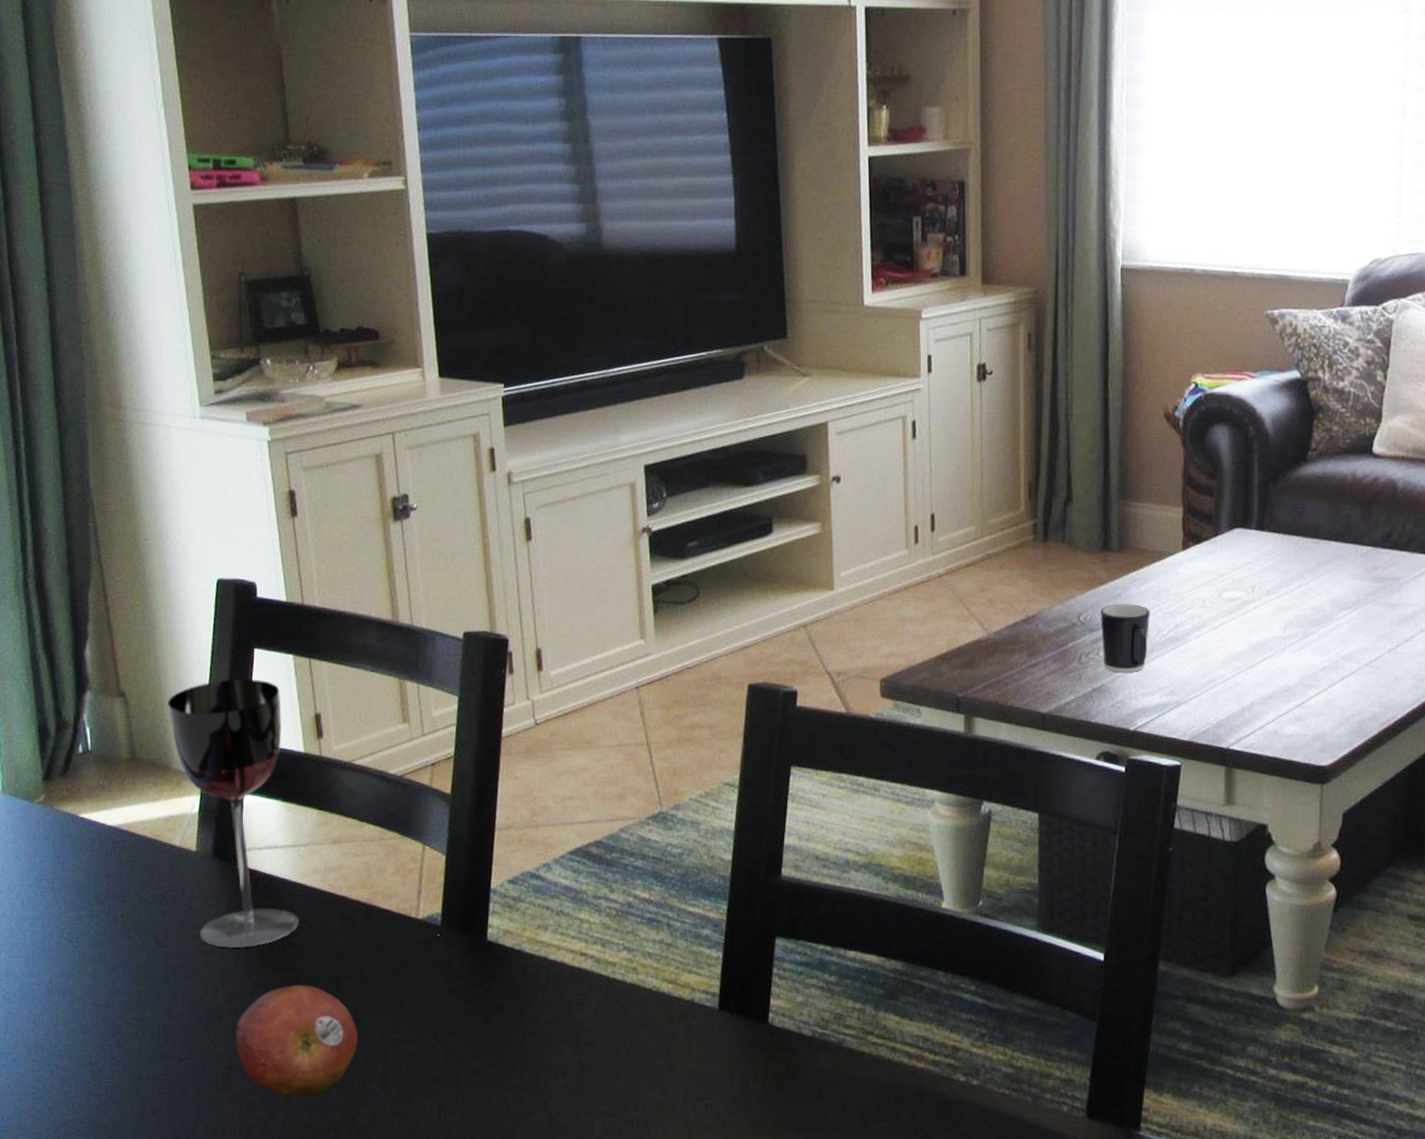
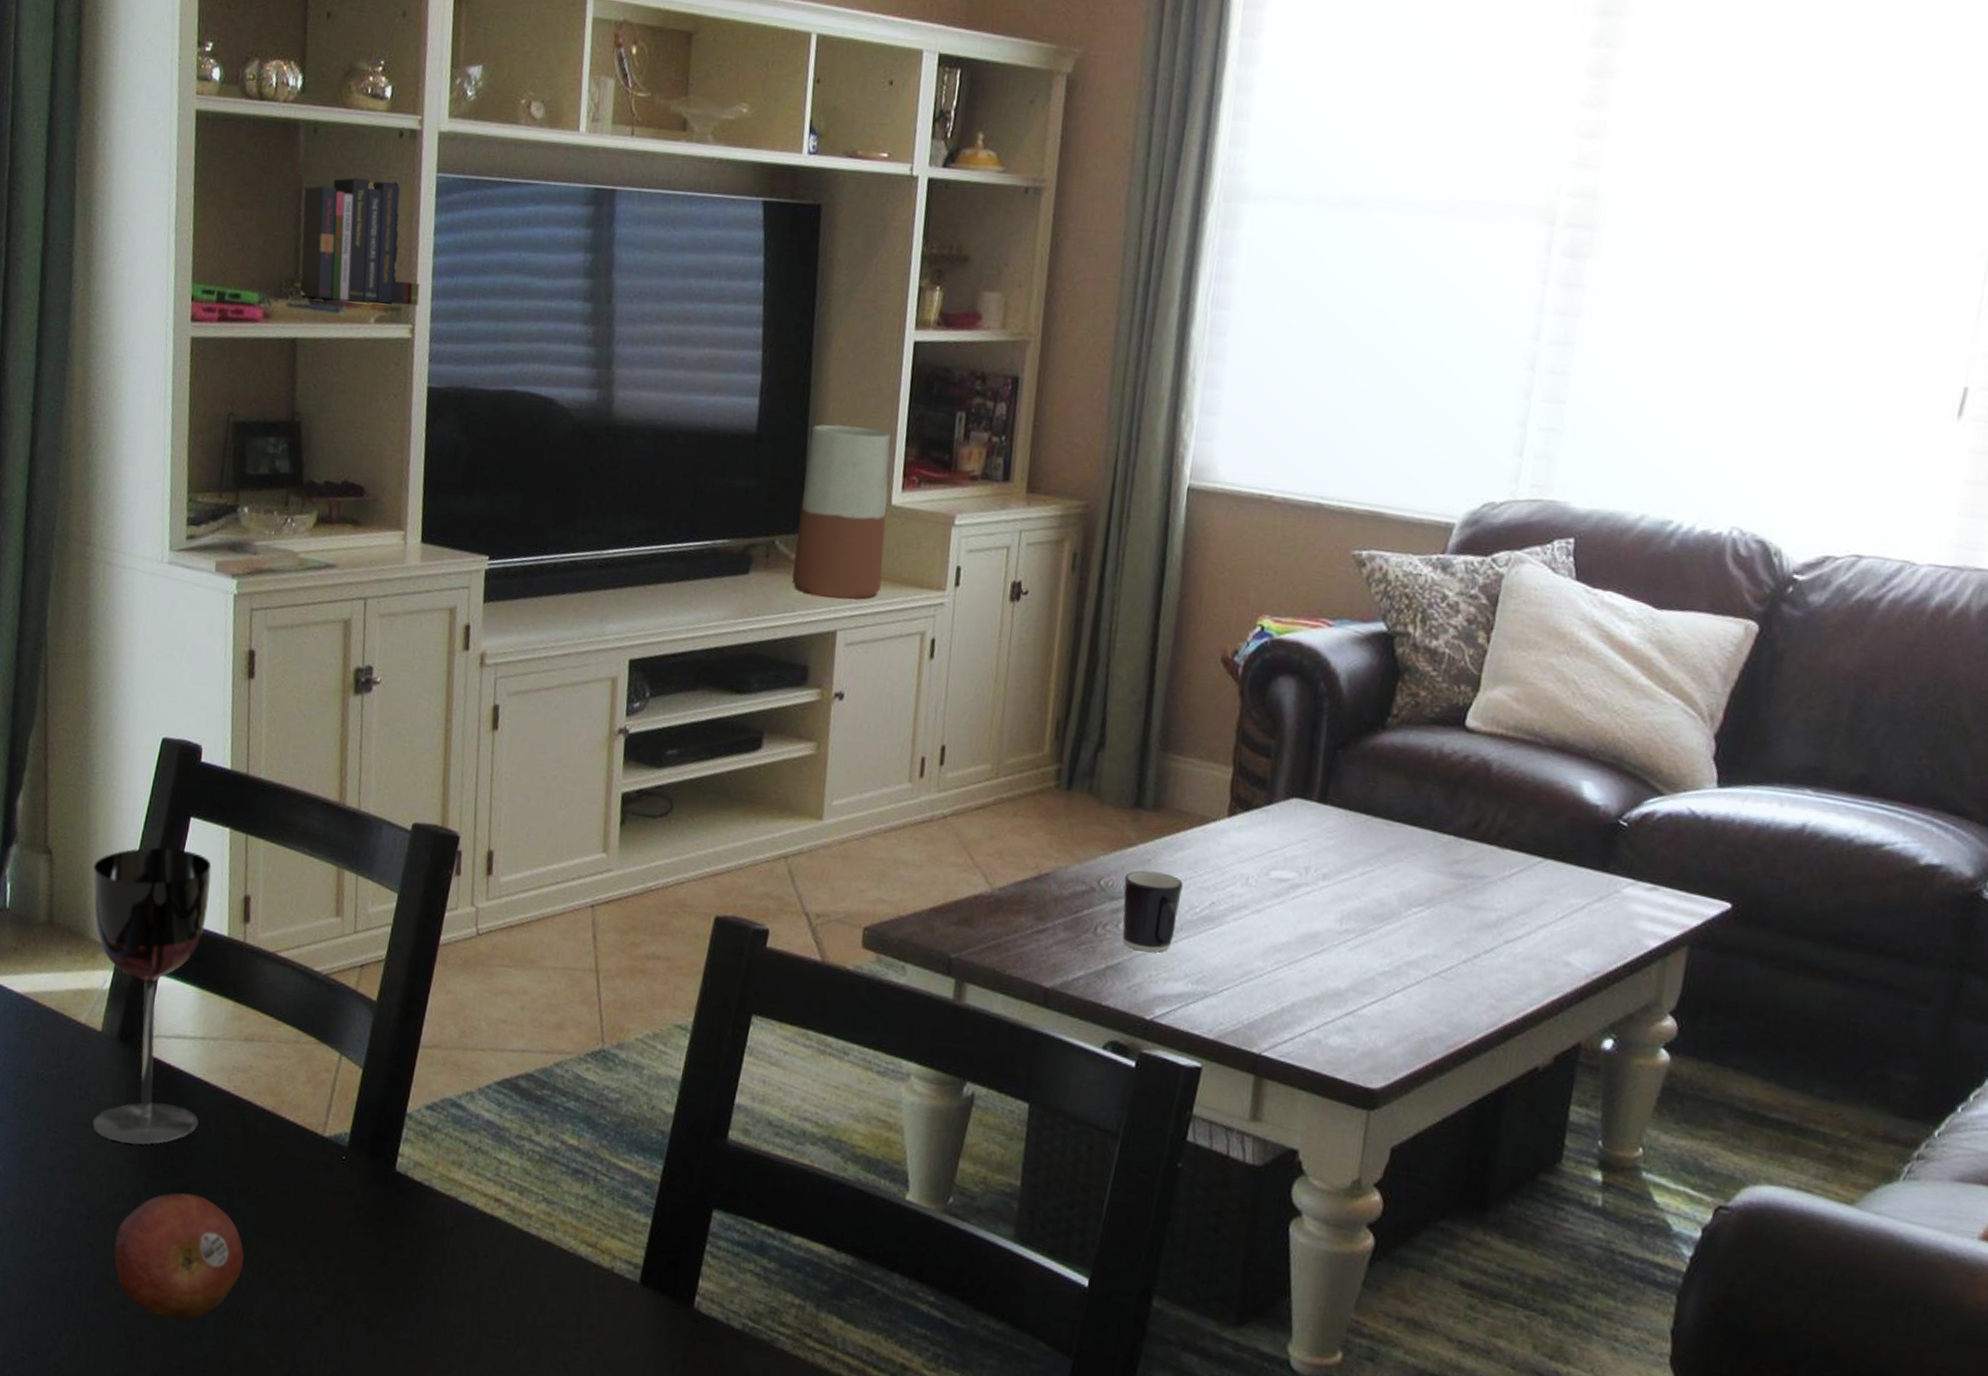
books: none [284,42,408,159] -> present [300,178,420,306]
vase: none [783,236,864,393] -> present [792,424,891,600]

